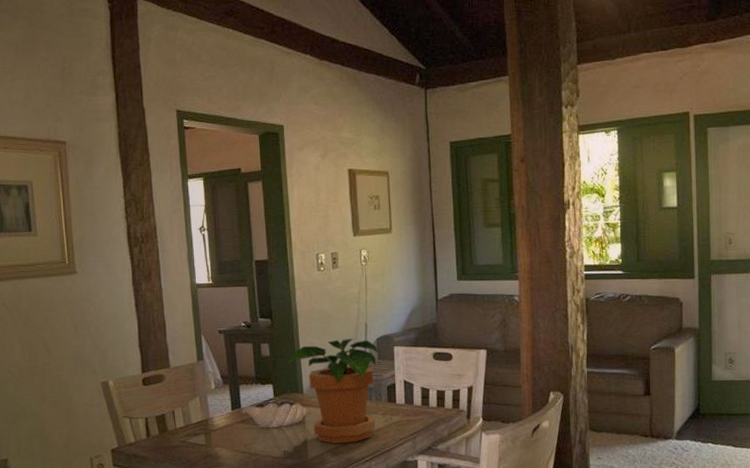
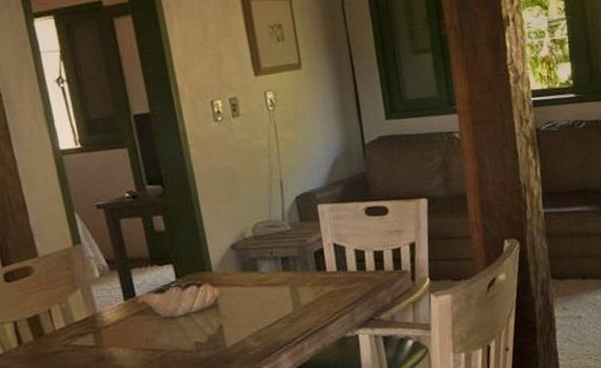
potted plant: present [287,339,379,444] -> none [188,199,304,327]

